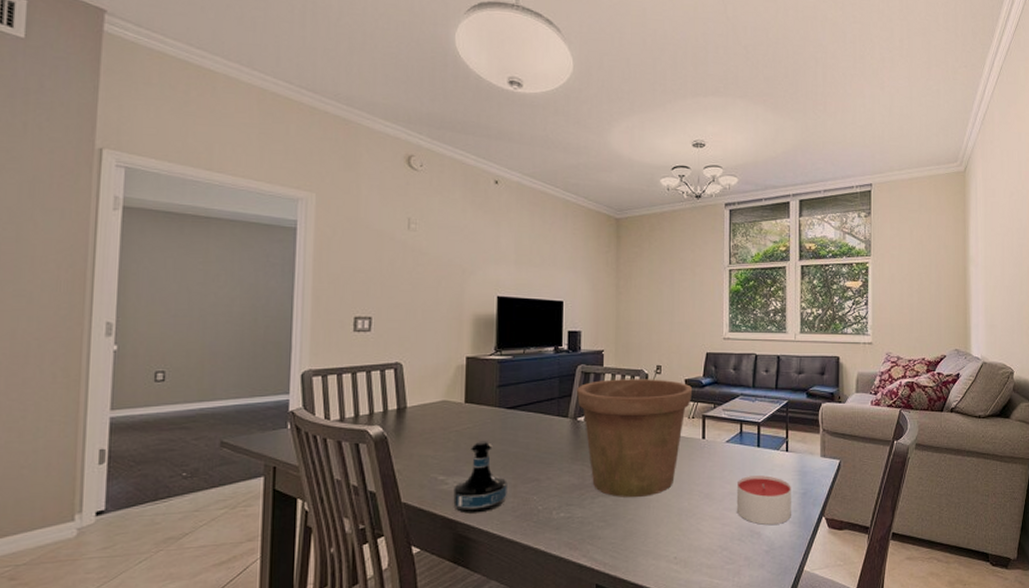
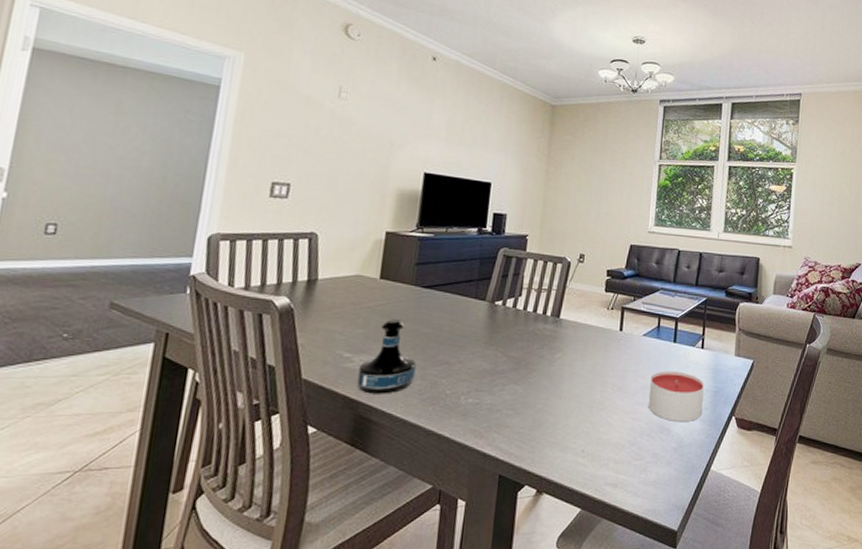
flower pot: present [577,379,693,497] -> none [496,264,614,386]

